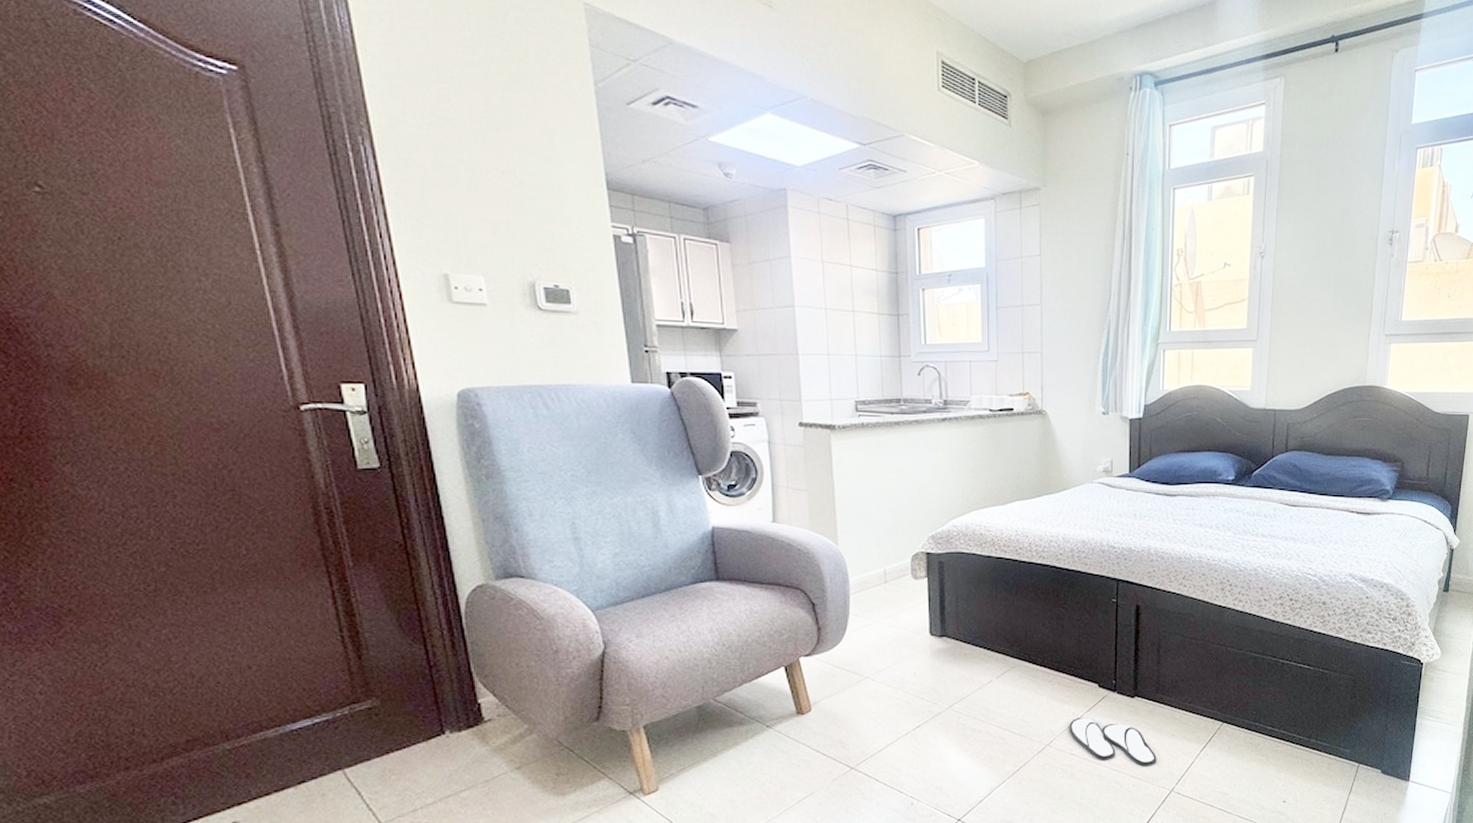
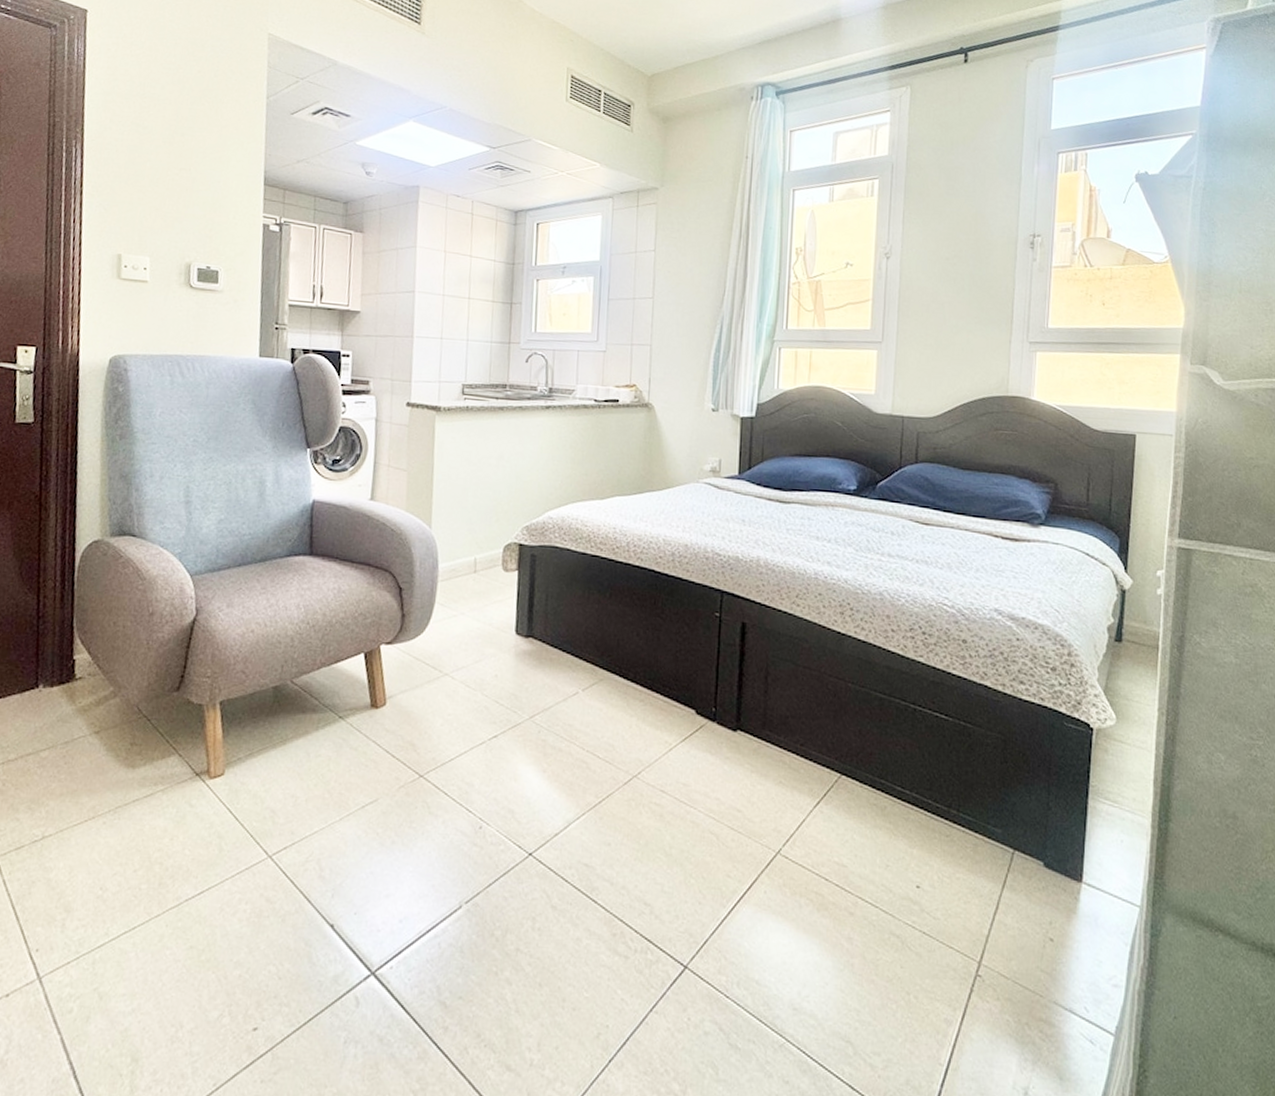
slippers: present [1069,716,1157,767] -> none [660,747,761,818]

